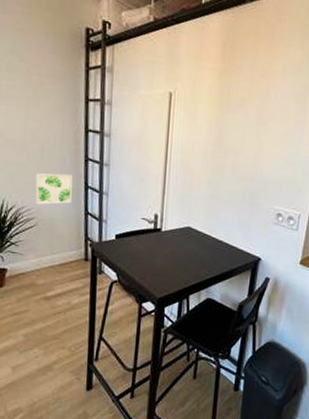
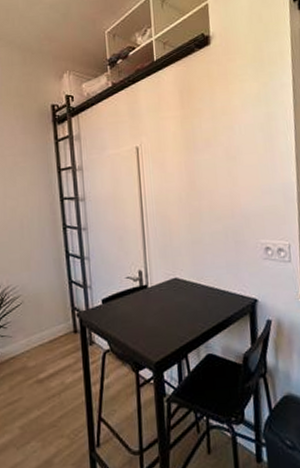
wall art: present [35,173,72,205] -> none [18,245,54,282]

